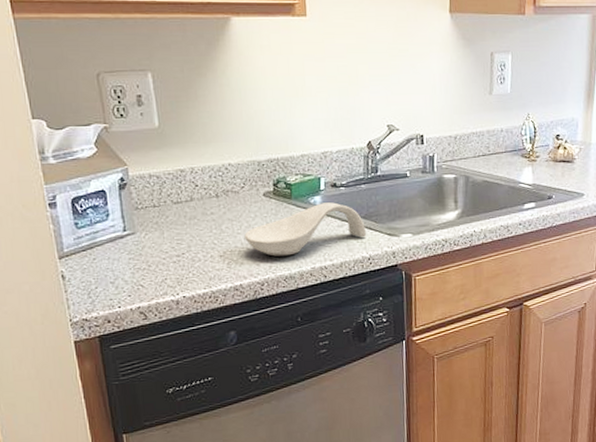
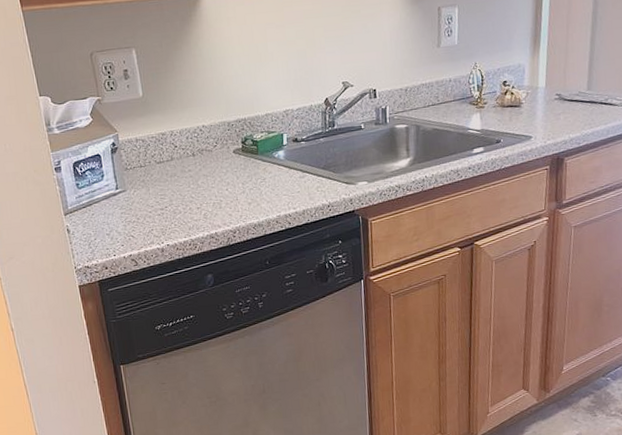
spoon rest: present [244,202,367,256] -> none [218,155,326,207]

